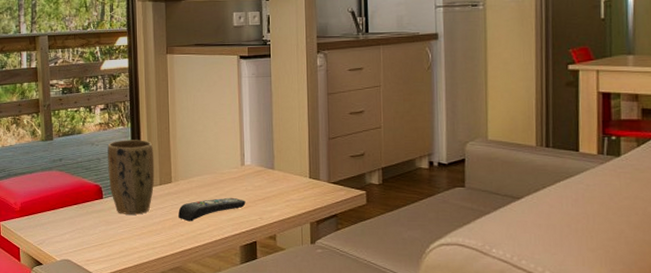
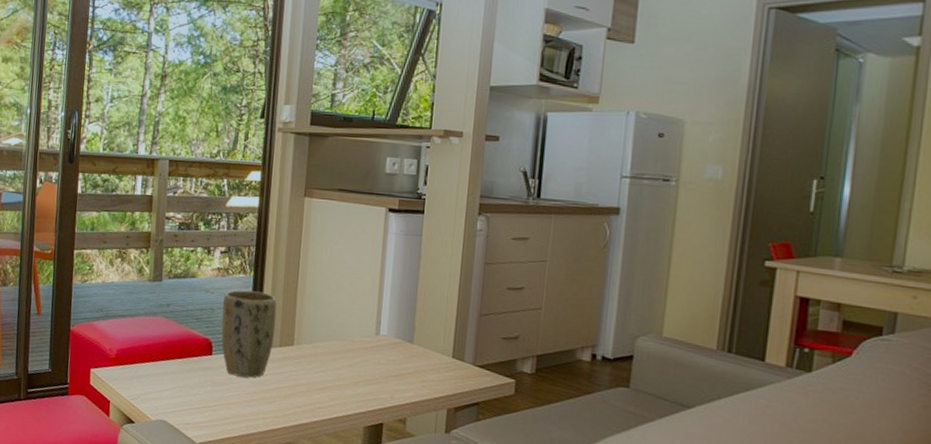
remote control: present [178,197,246,222] -> none [297,369,376,393]

